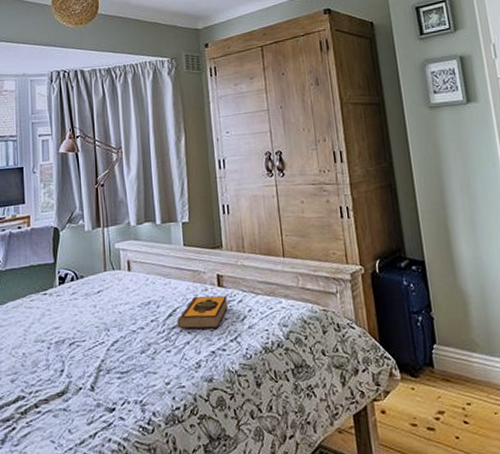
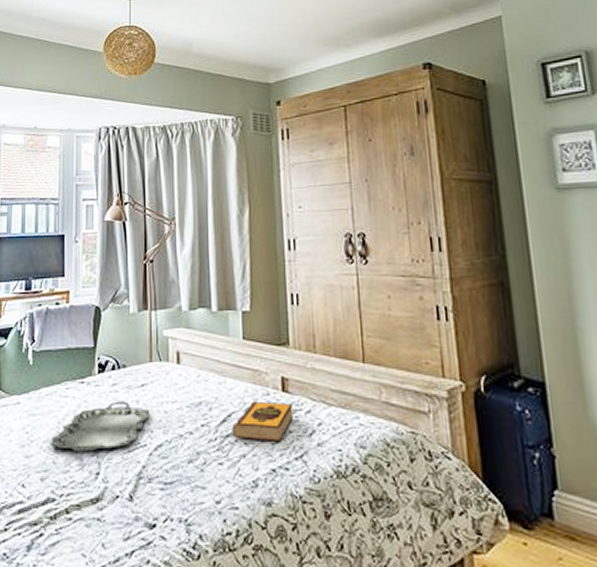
serving tray: none [18,306,106,354] -> present [50,401,150,452]

